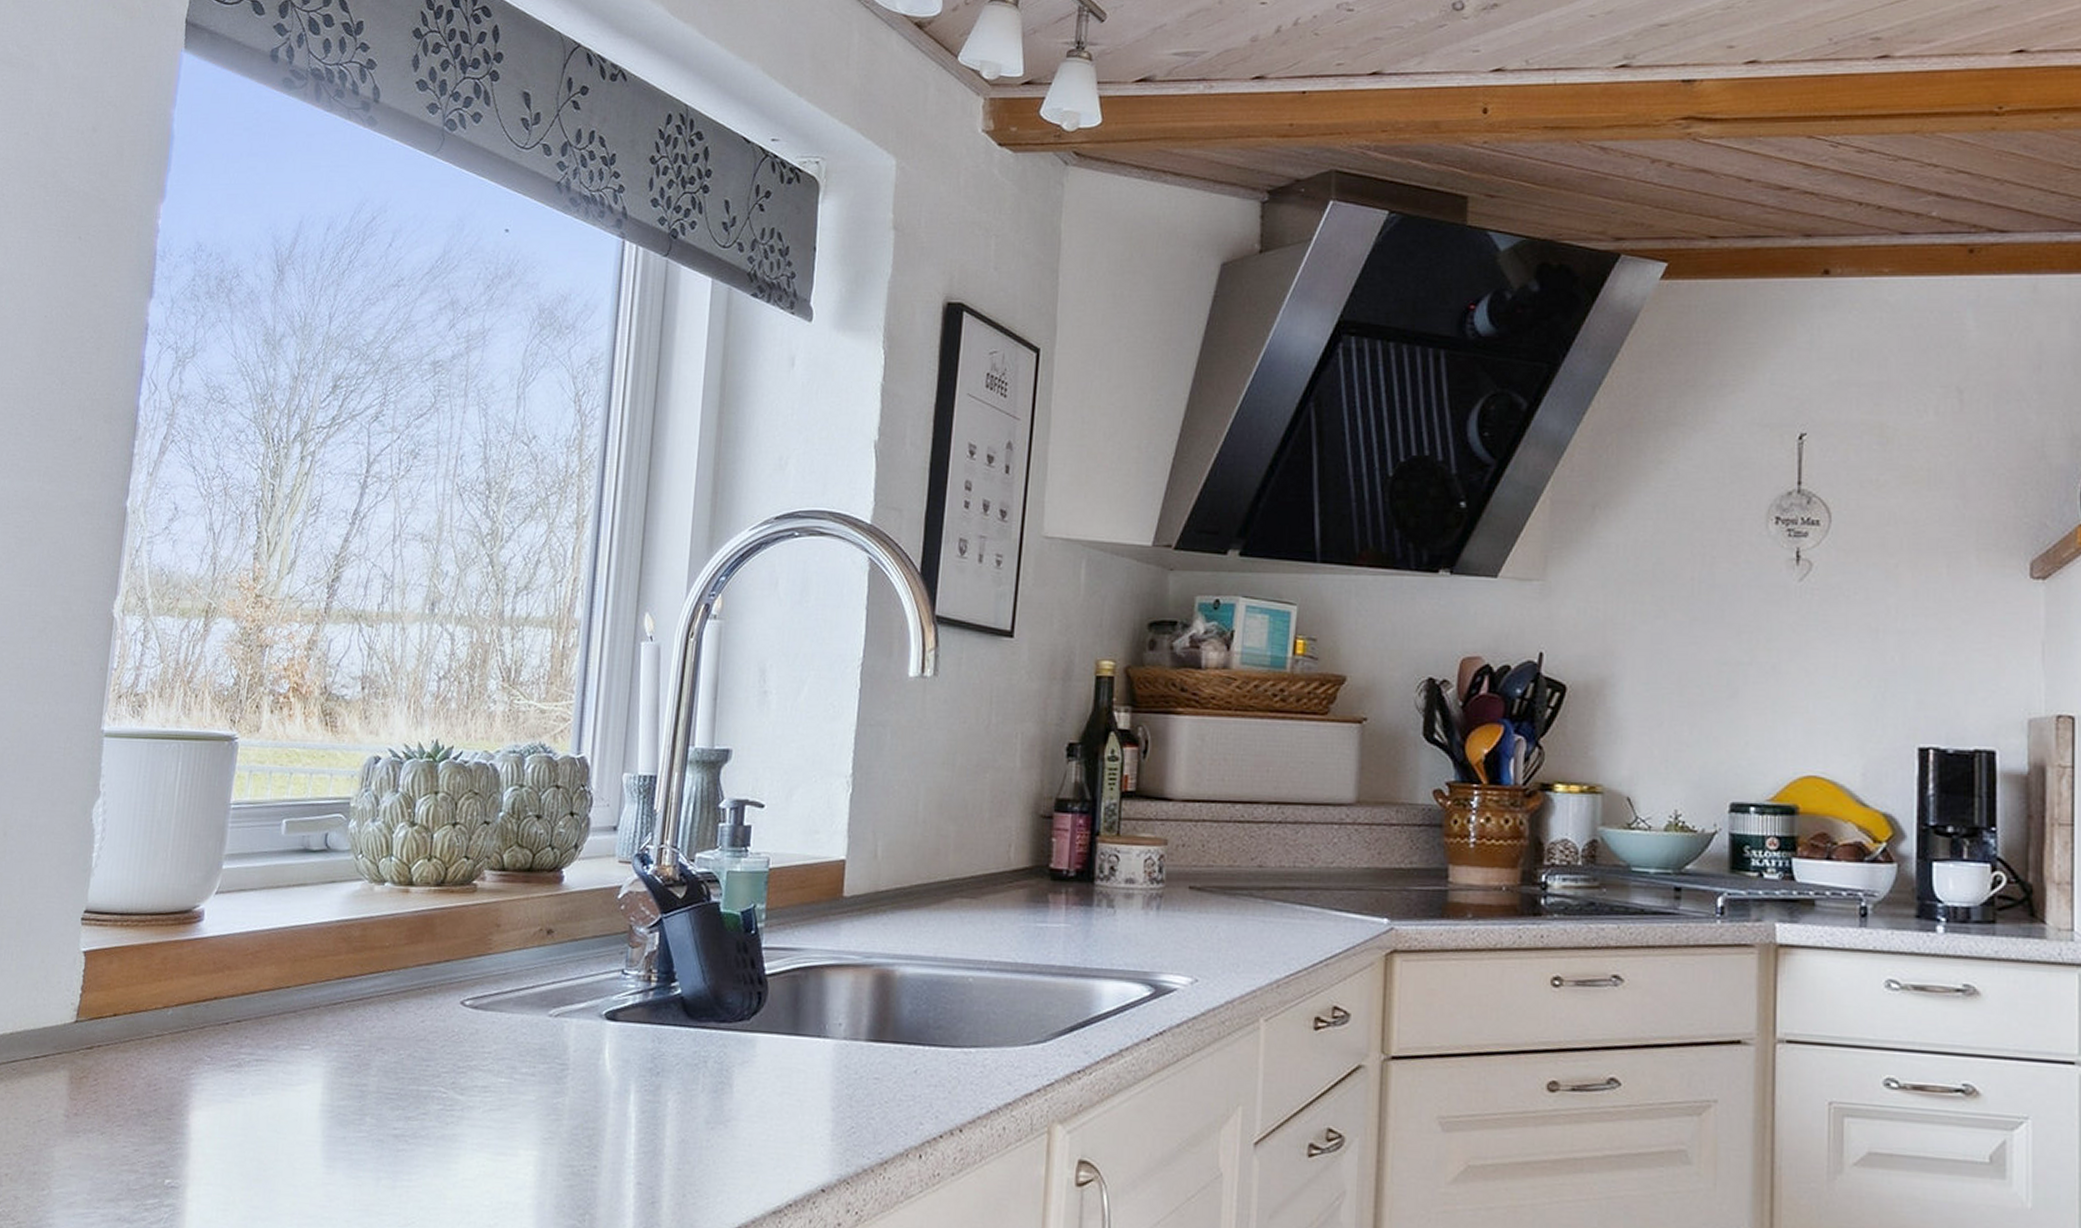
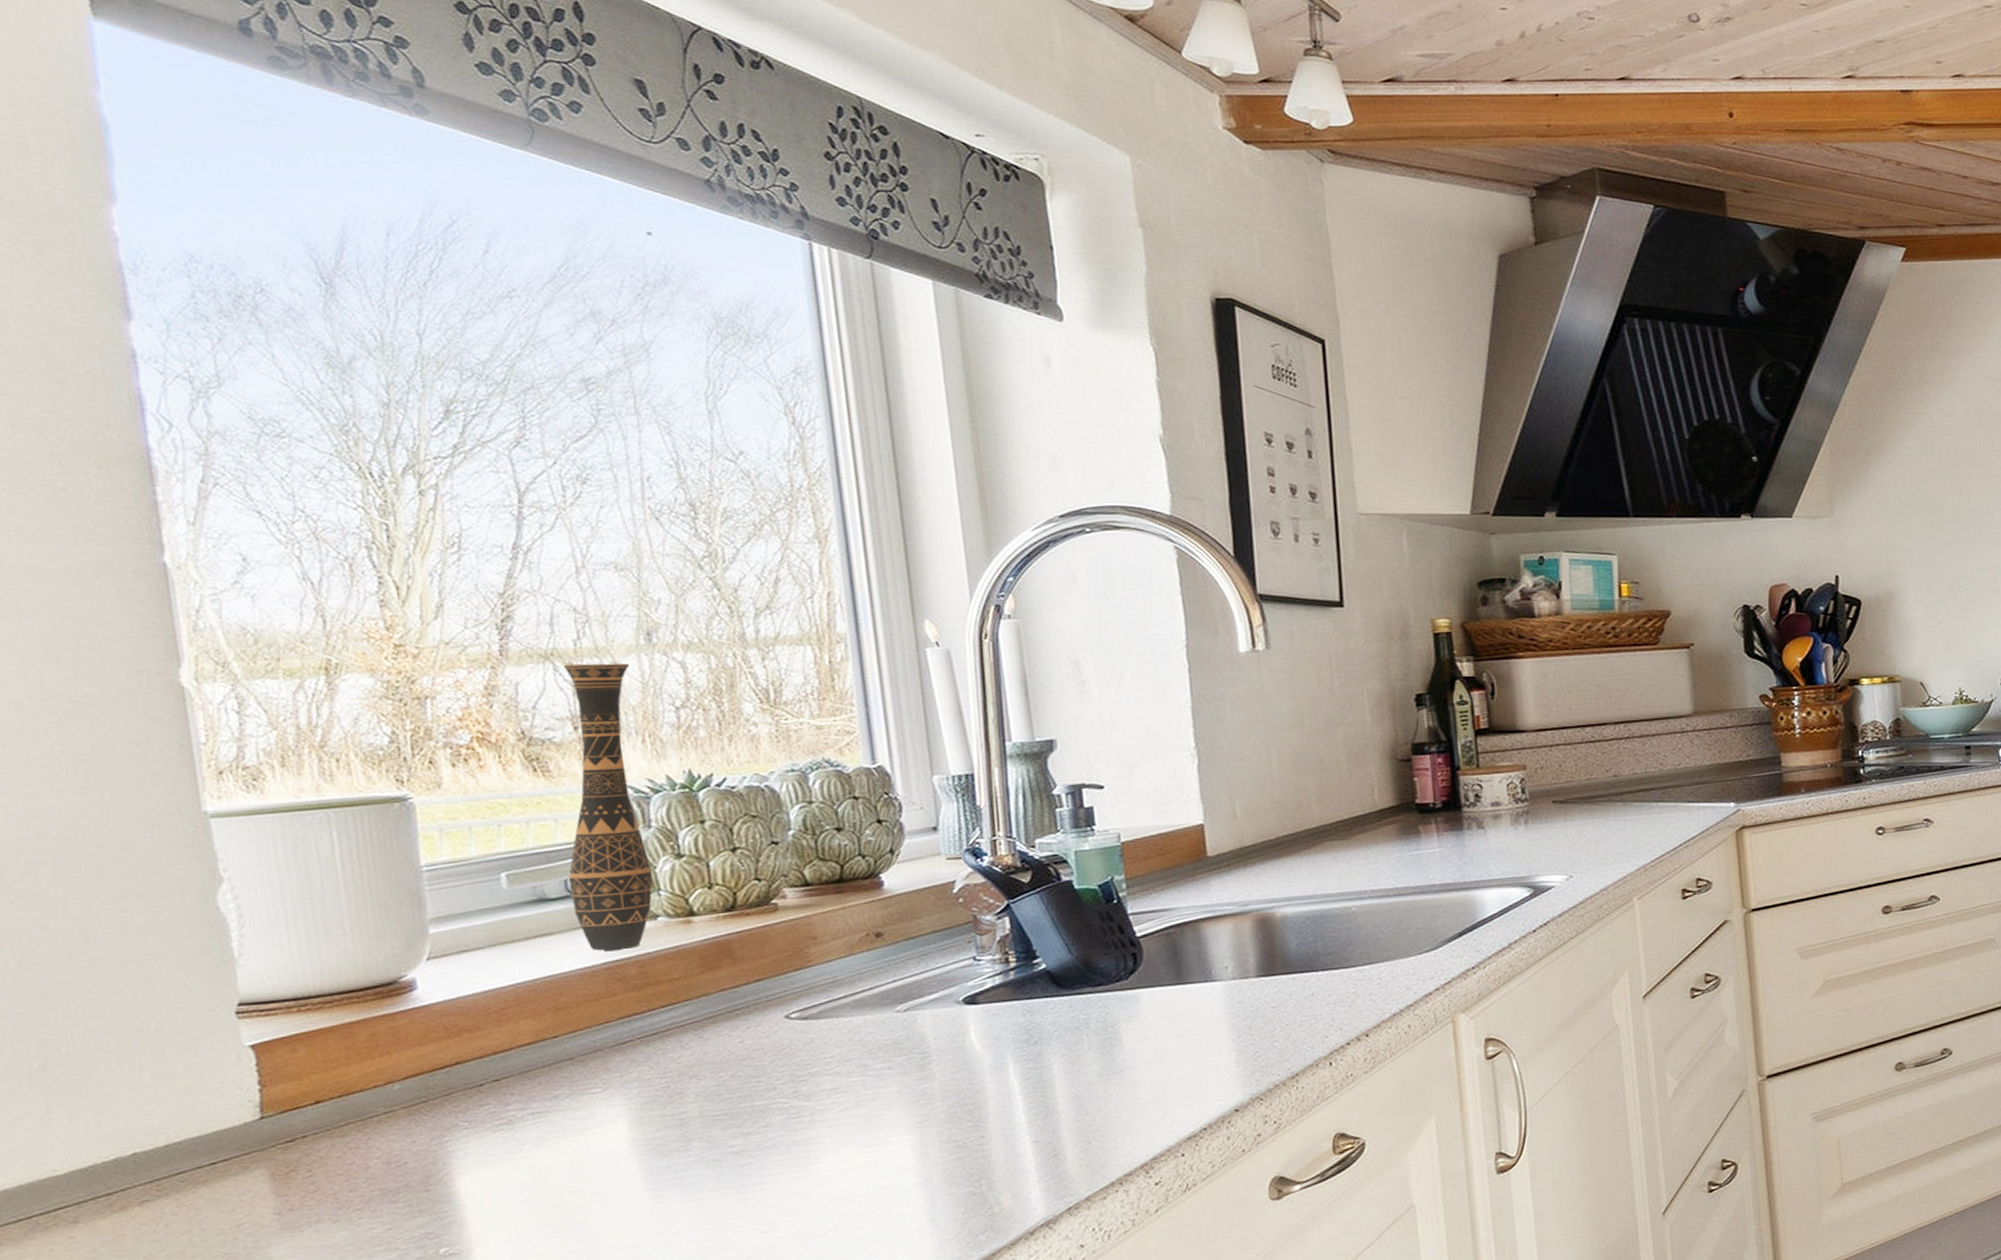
decorative vase: none [326,626,413,910] -> present [563,663,653,951]

